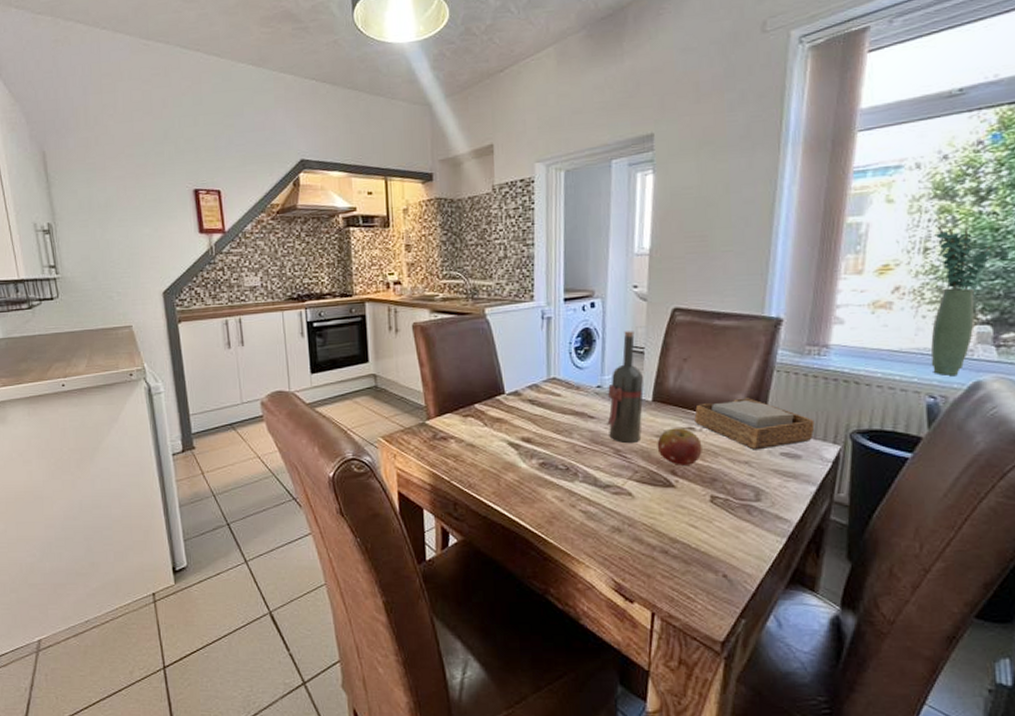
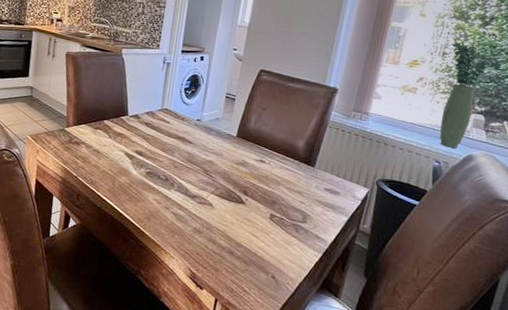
wine bottle: present [607,331,644,444] -> none [201,81,232,167]
fruit: present [657,428,702,465] -> none [235,159,269,189]
napkin holder: present [694,398,815,450] -> none [265,143,352,184]

